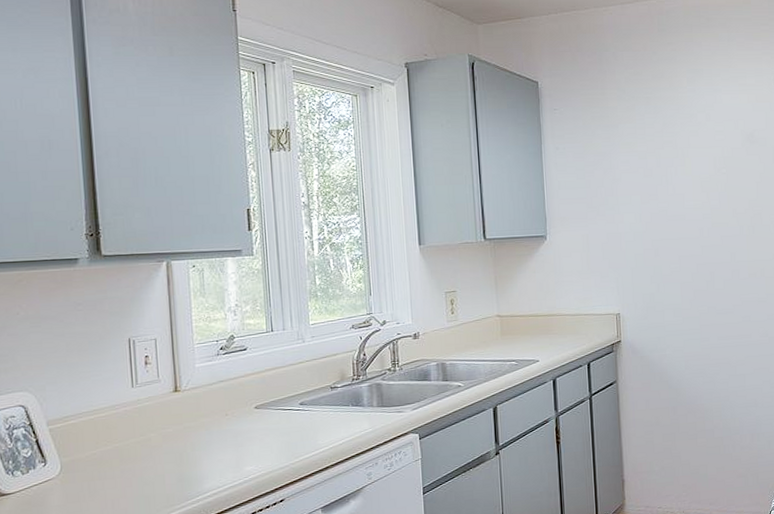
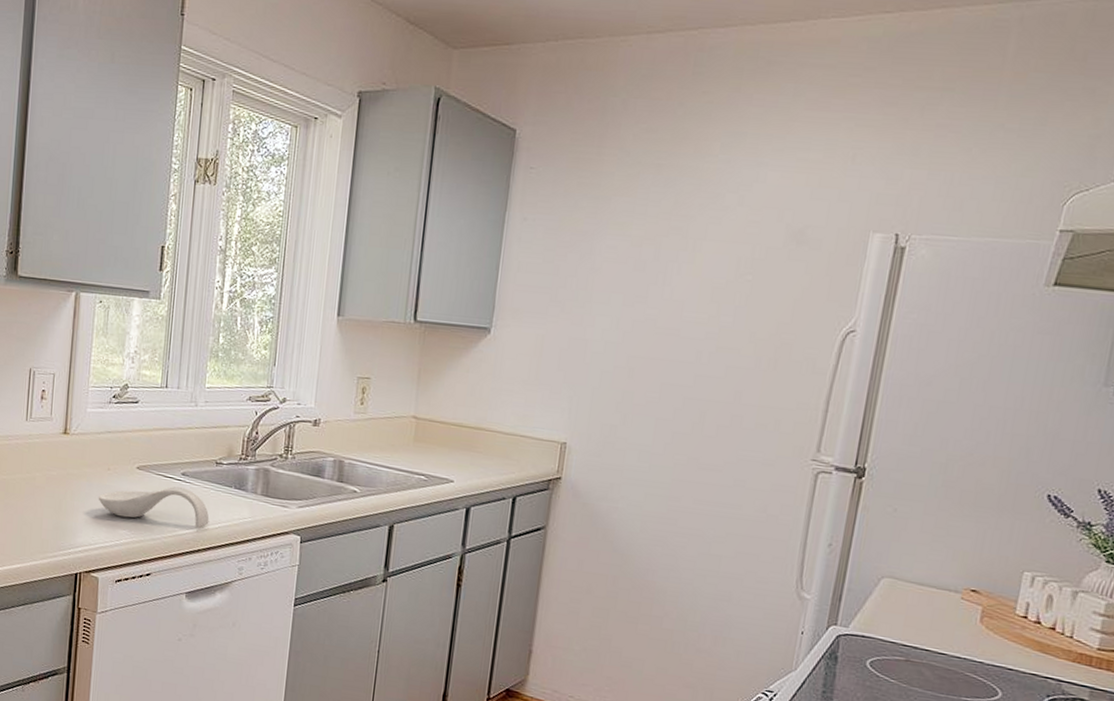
spoon rest: none [219,415,333,455] -> present [98,486,210,529]

